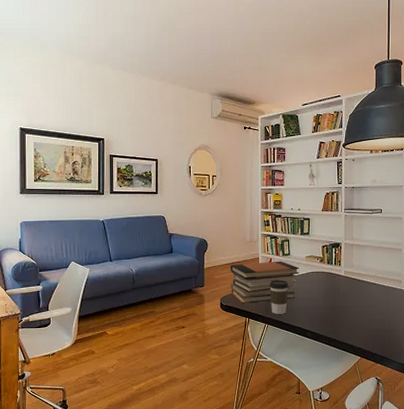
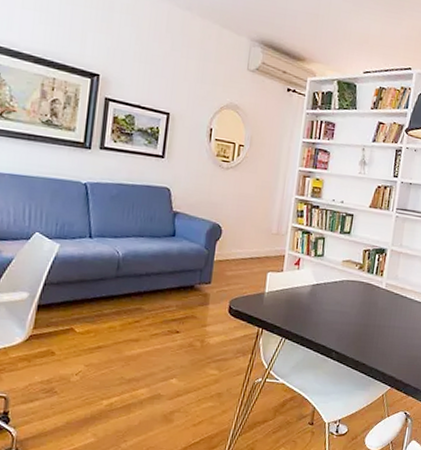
book stack: present [230,261,300,303] -> none [244,260,333,311]
coffee cup: present [270,280,289,314] -> none [291,284,317,328]

